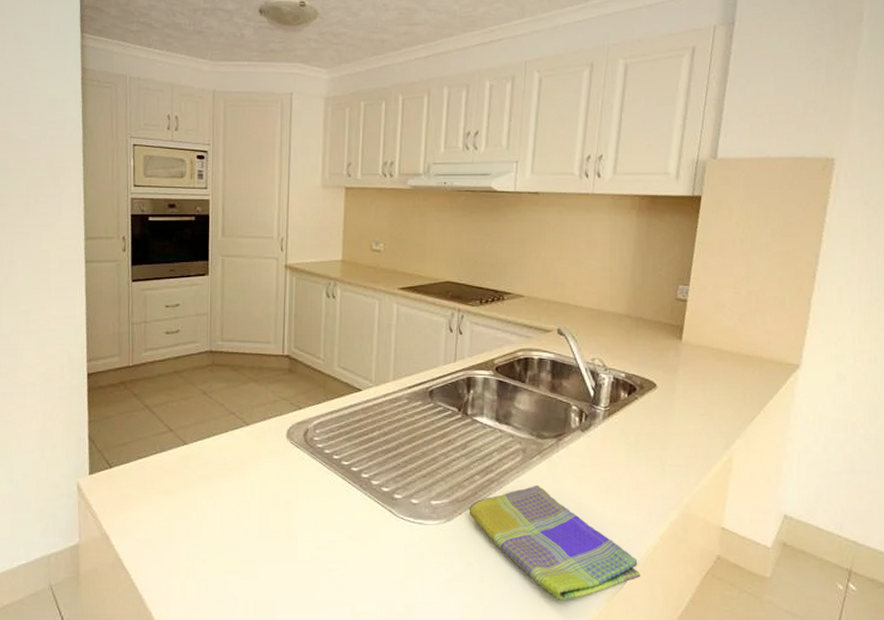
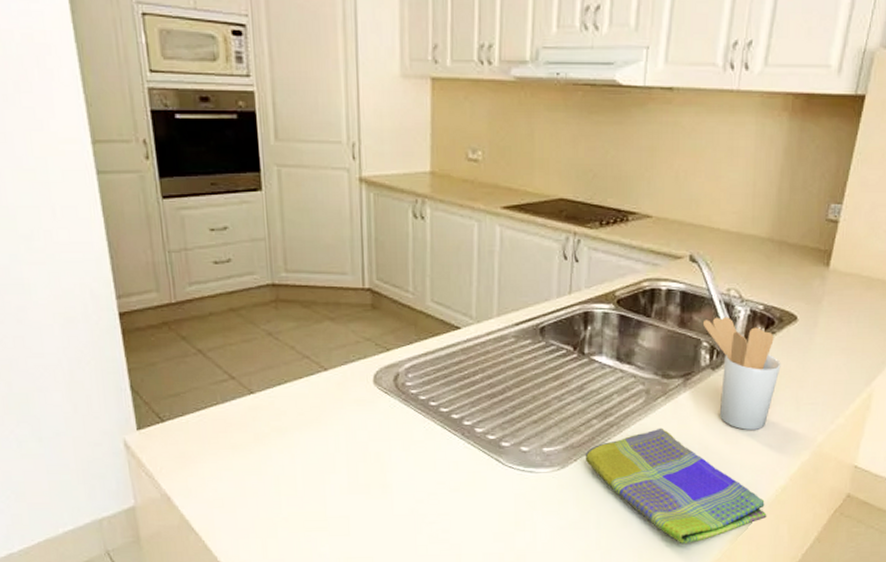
utensil holder: none [571,383,645,489] -> present [702,317,781,430]

